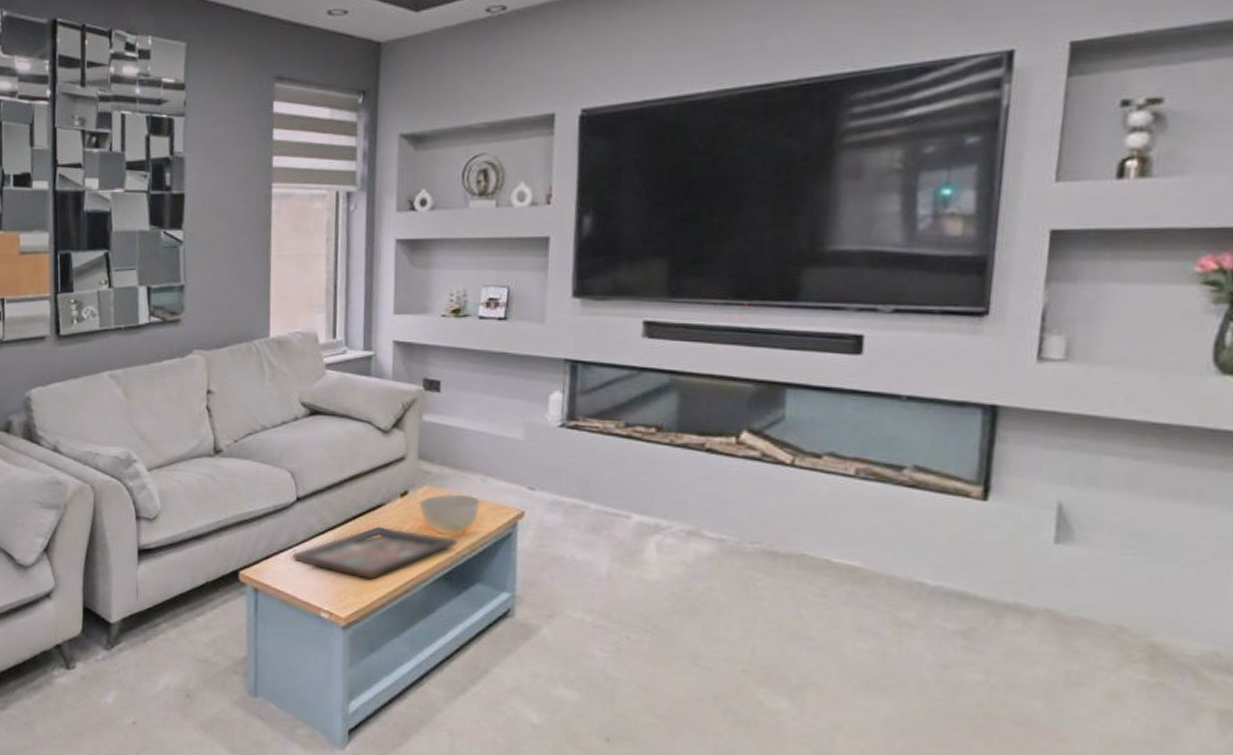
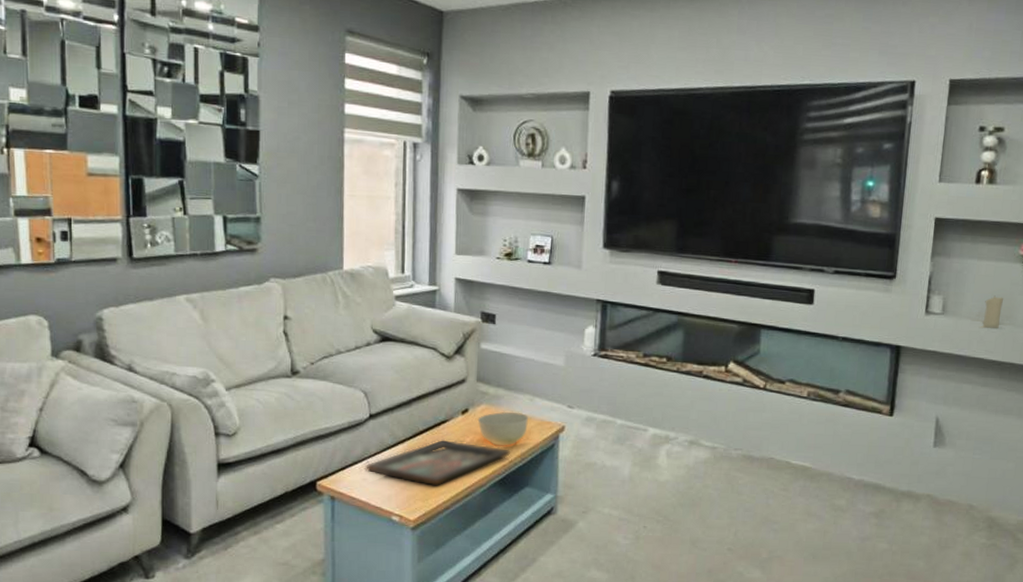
candle: none [1126,331,1170,379] -> present [978,295,1004,330]

